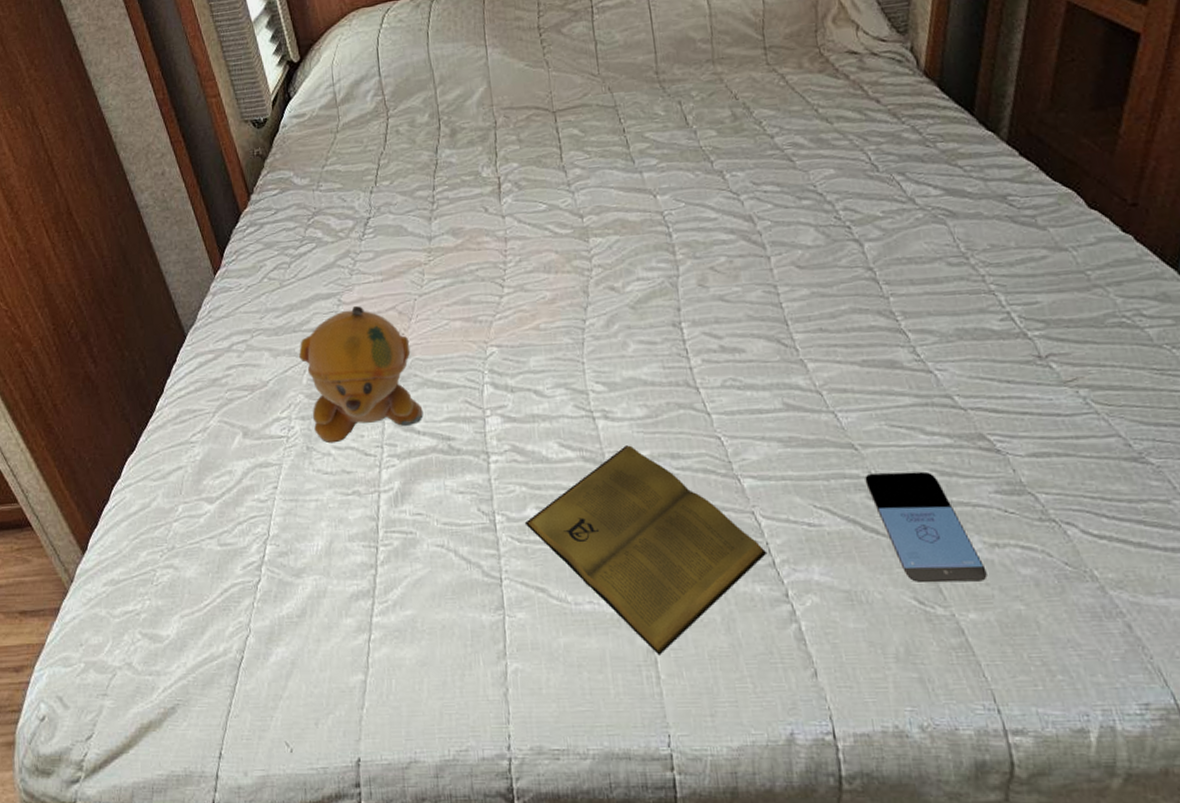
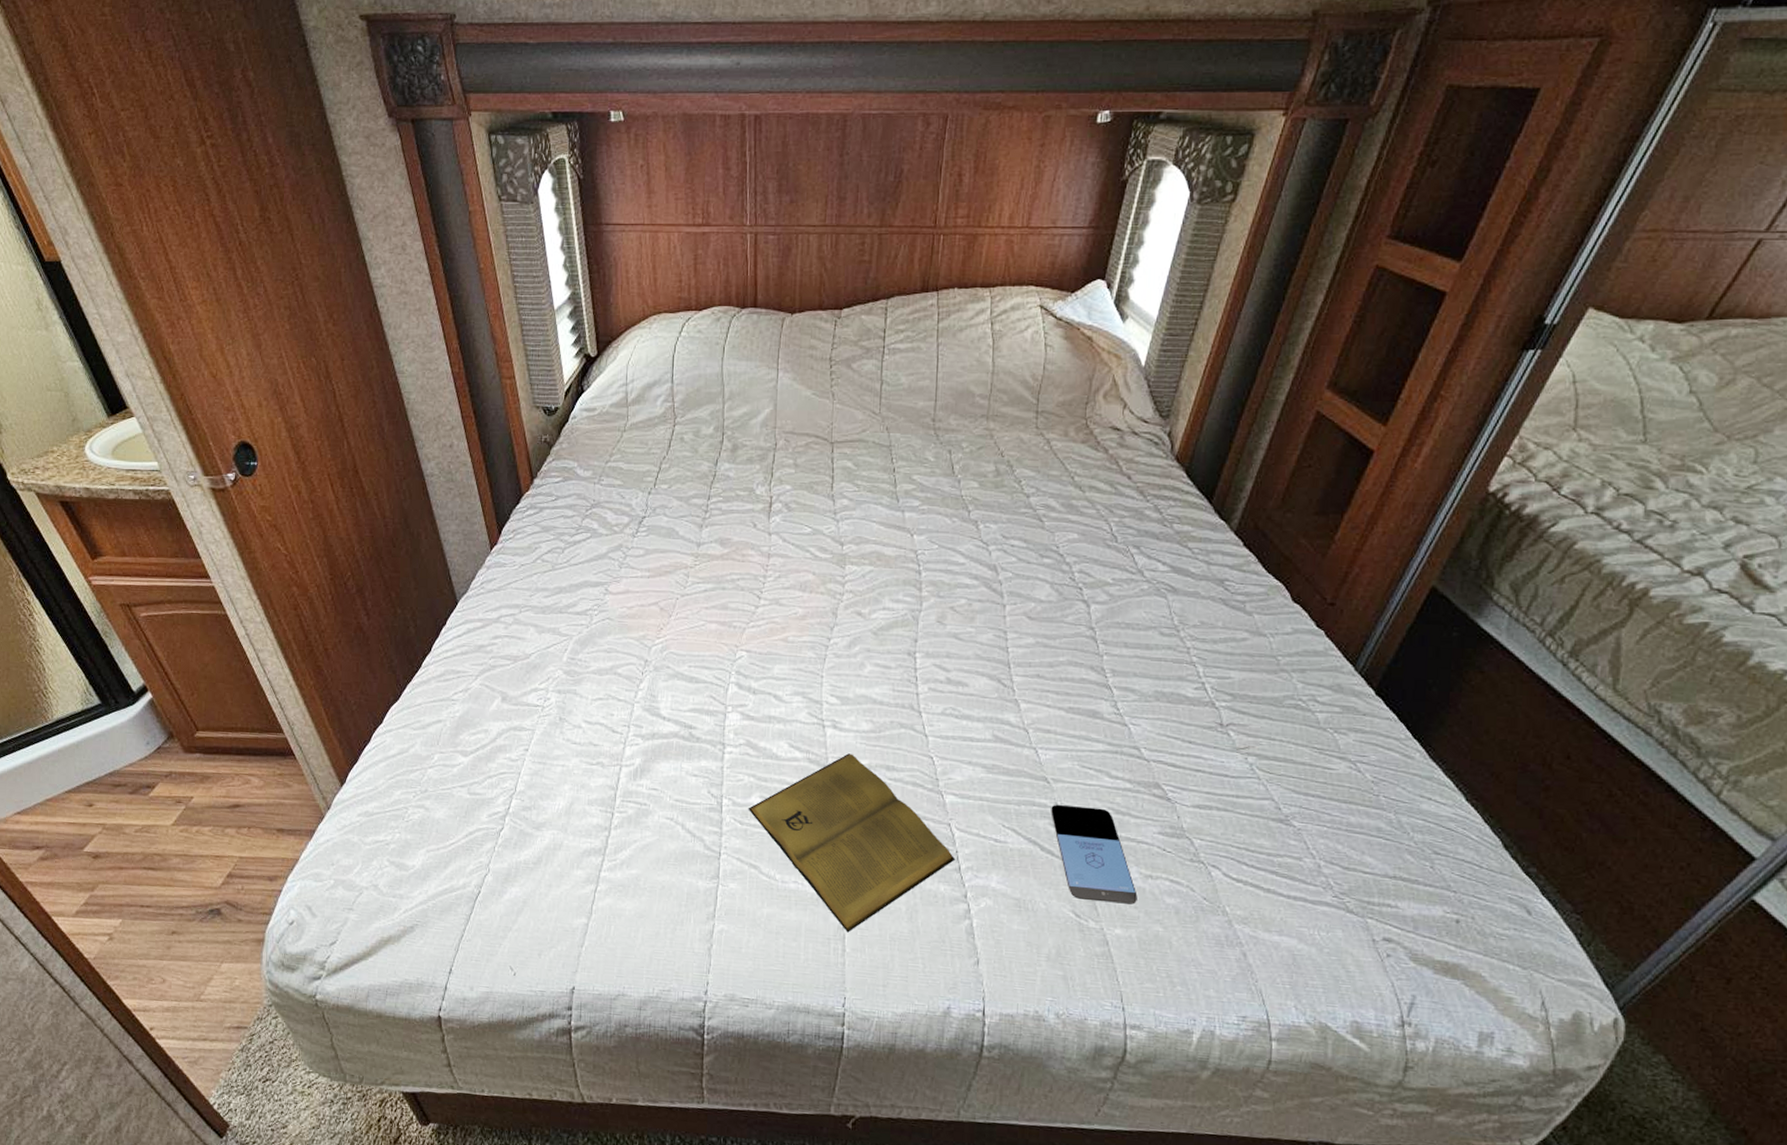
stuffed bear: present [299,305,423,444] -> none [563,596,671,718]

